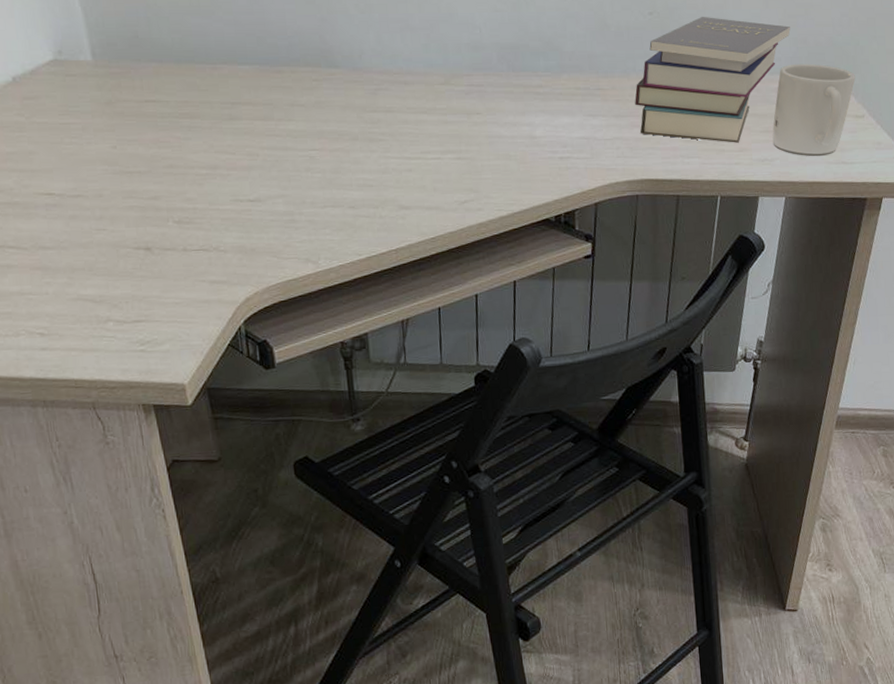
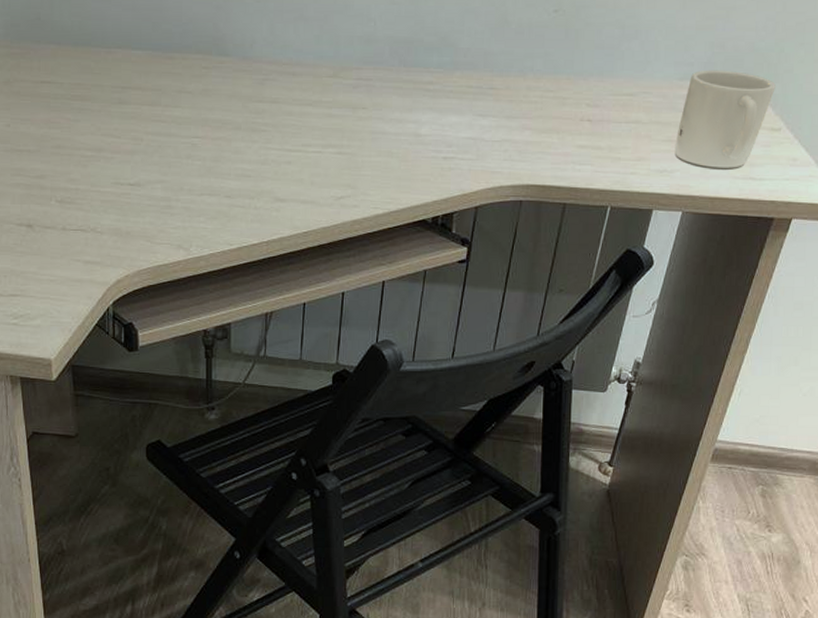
books: present [635,16,790,143] -> none [529,15,708,151]

